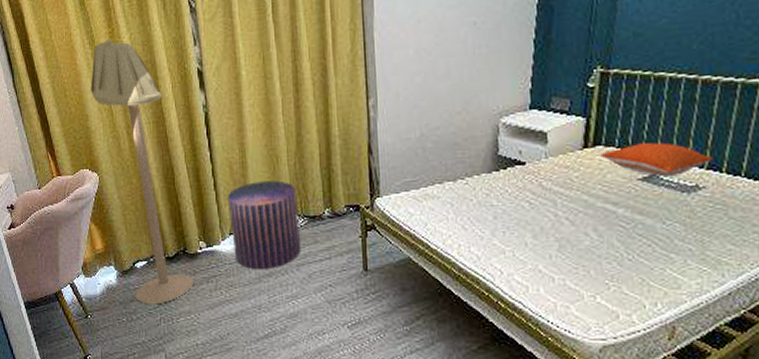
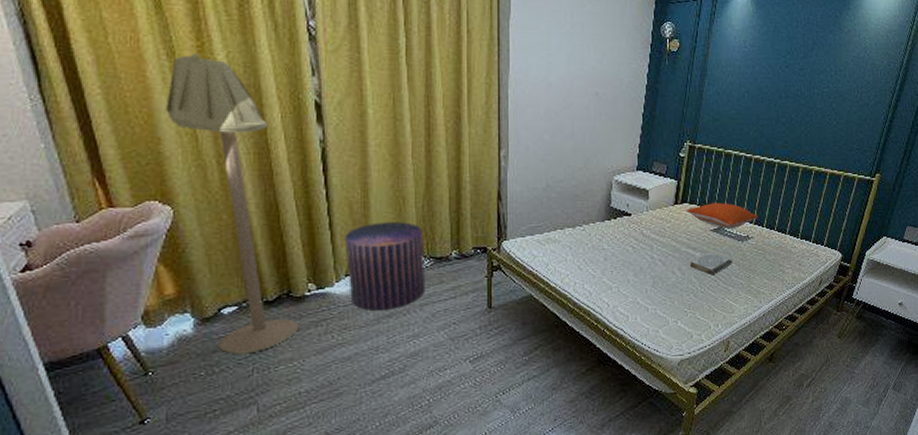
book: none [610,207,675,238] -> present [691,251,733,275]

